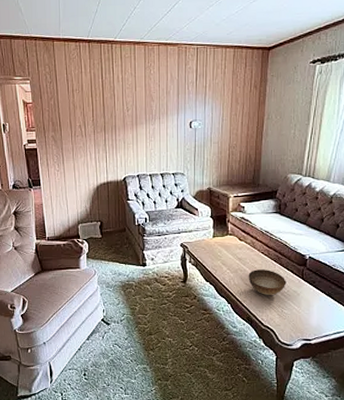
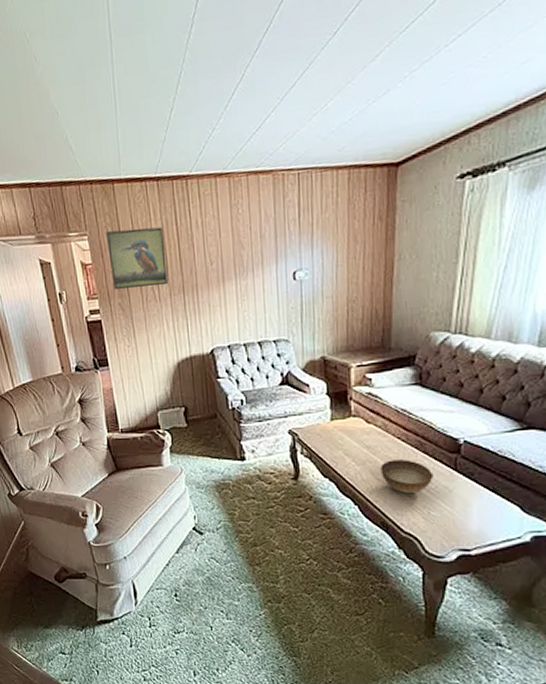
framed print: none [46,78,93,125] -> present [106,227,168,289]

